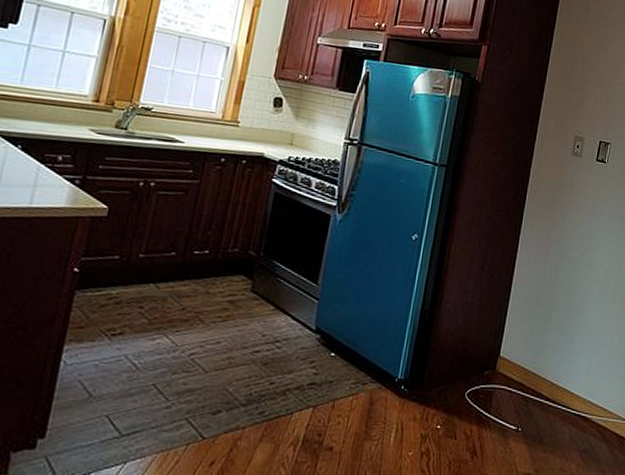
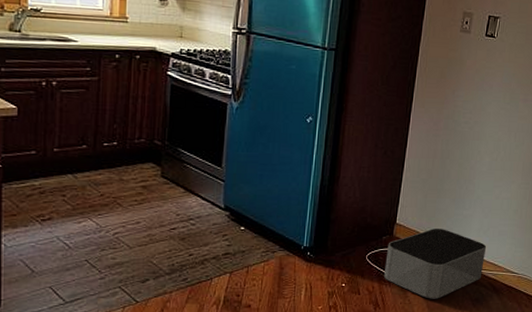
storage bin: none [484,363,596,448] -> present [384,227,487,299]

